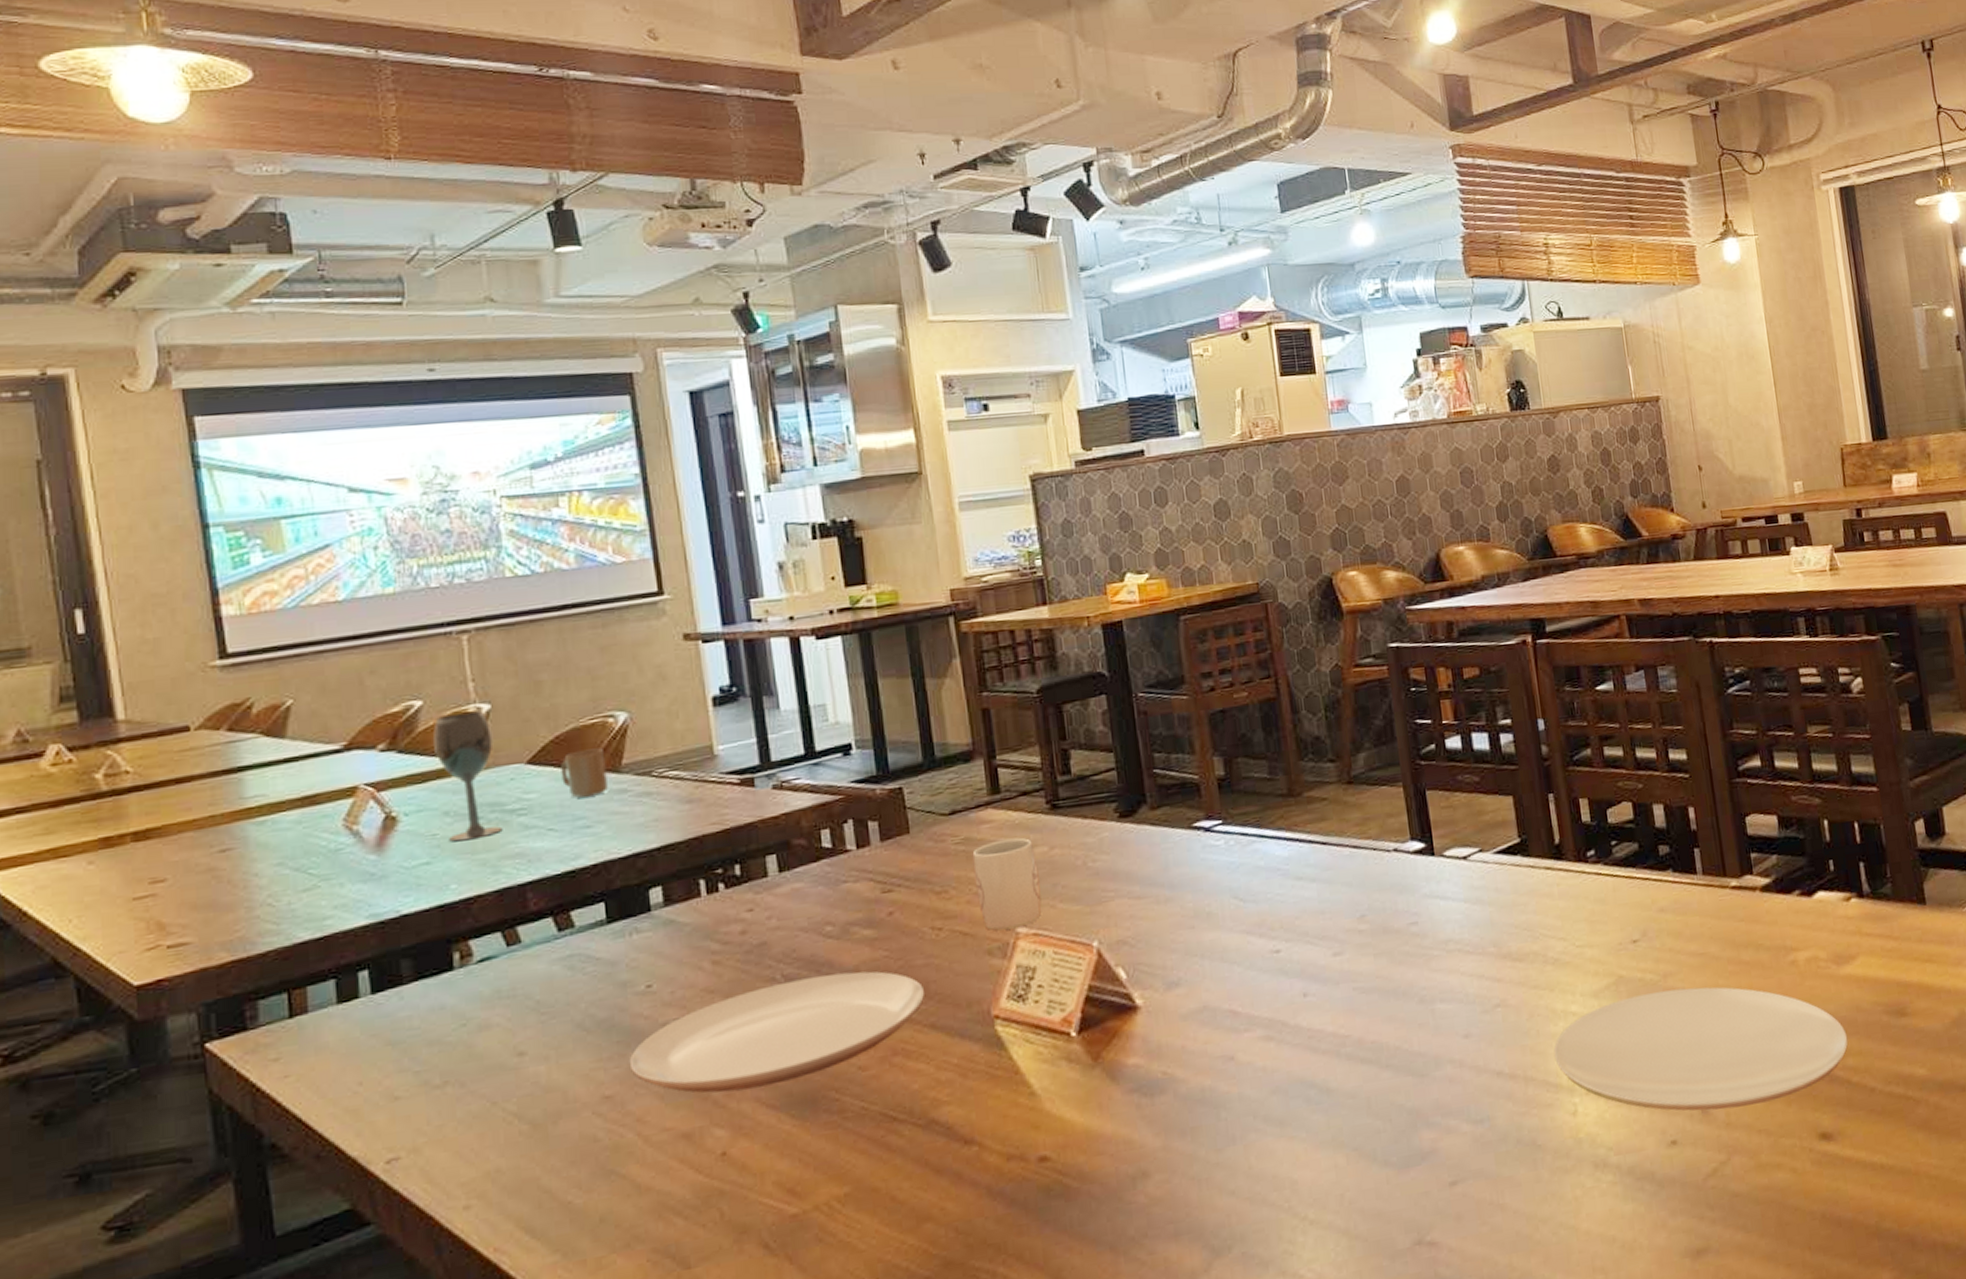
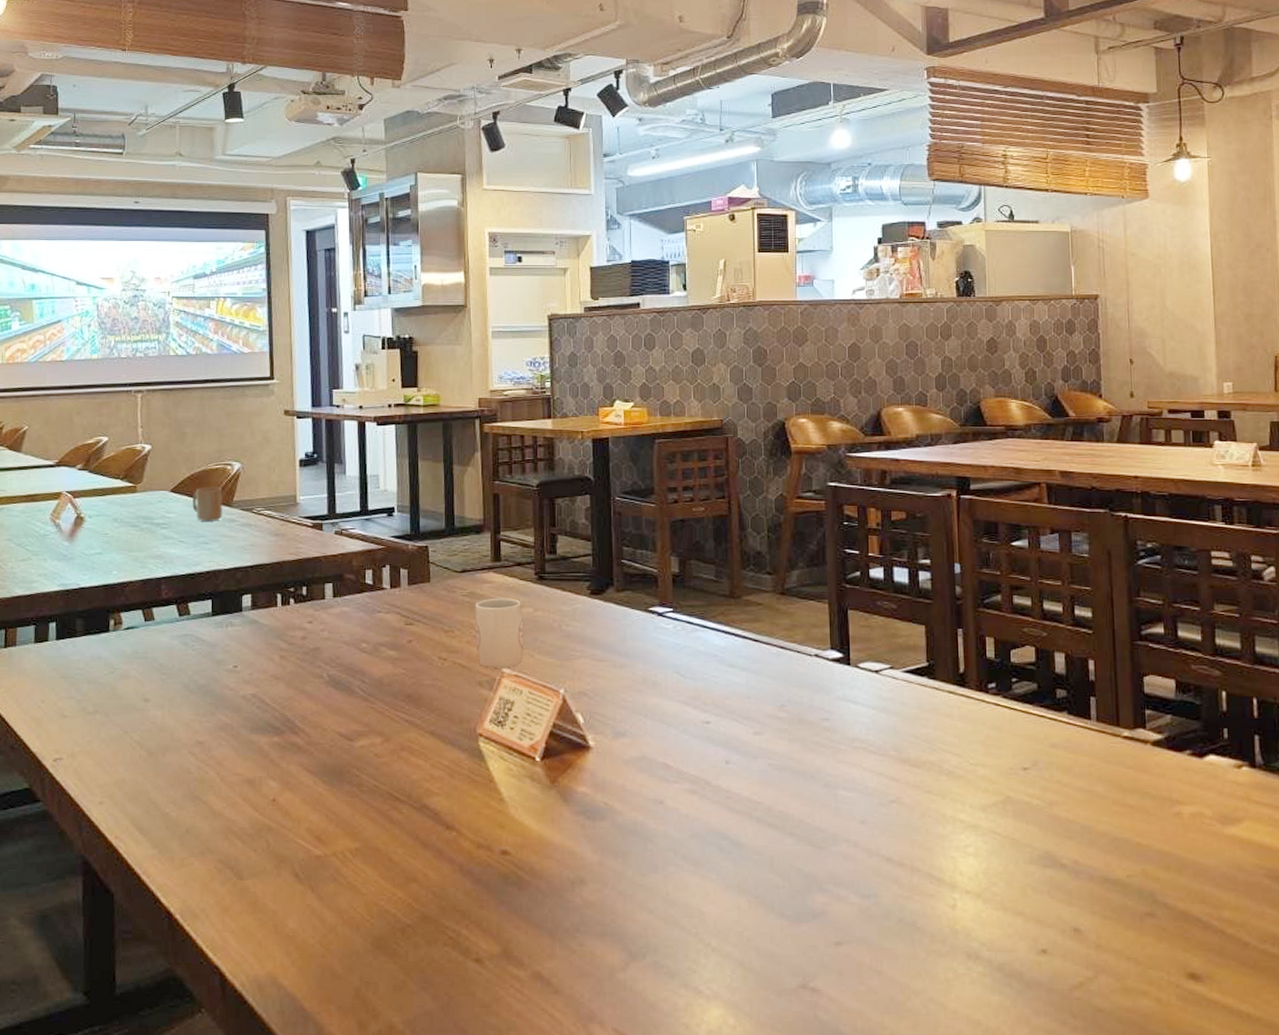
wine glass: present [433,710,503,842] -> none [112,449,151,541]
plate: present [629,971,924,1093] -> none [216,680,428,756]
plate: present [1553,987,1848,1111] -> none [940,816,1226,934]

